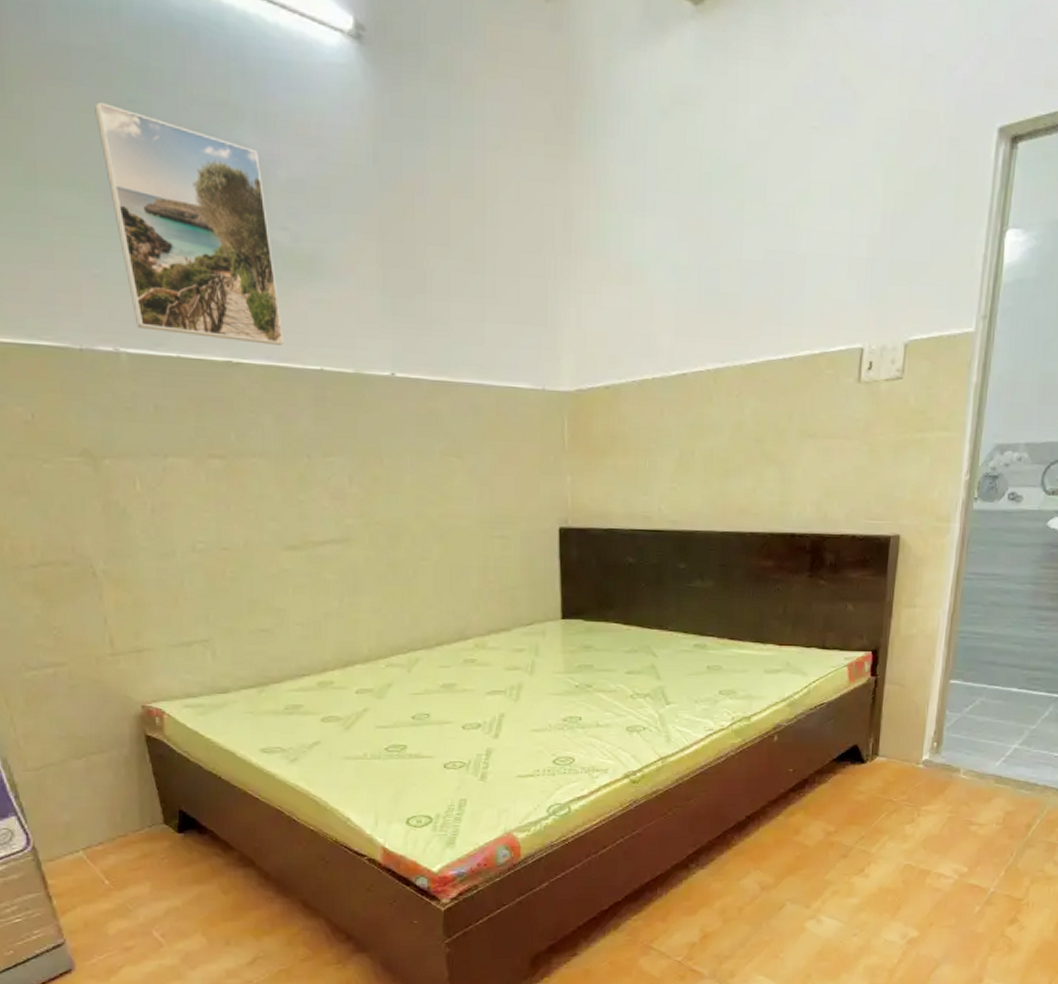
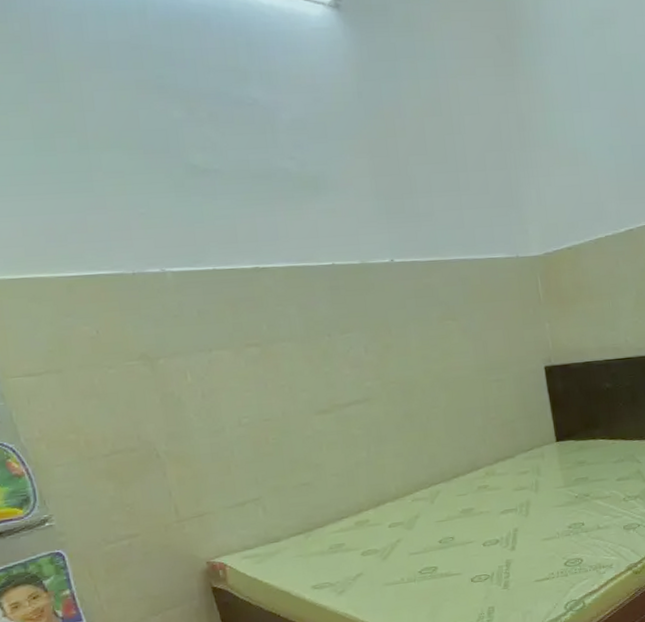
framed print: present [95,101,284,345] -> none [131,80,300,251]

